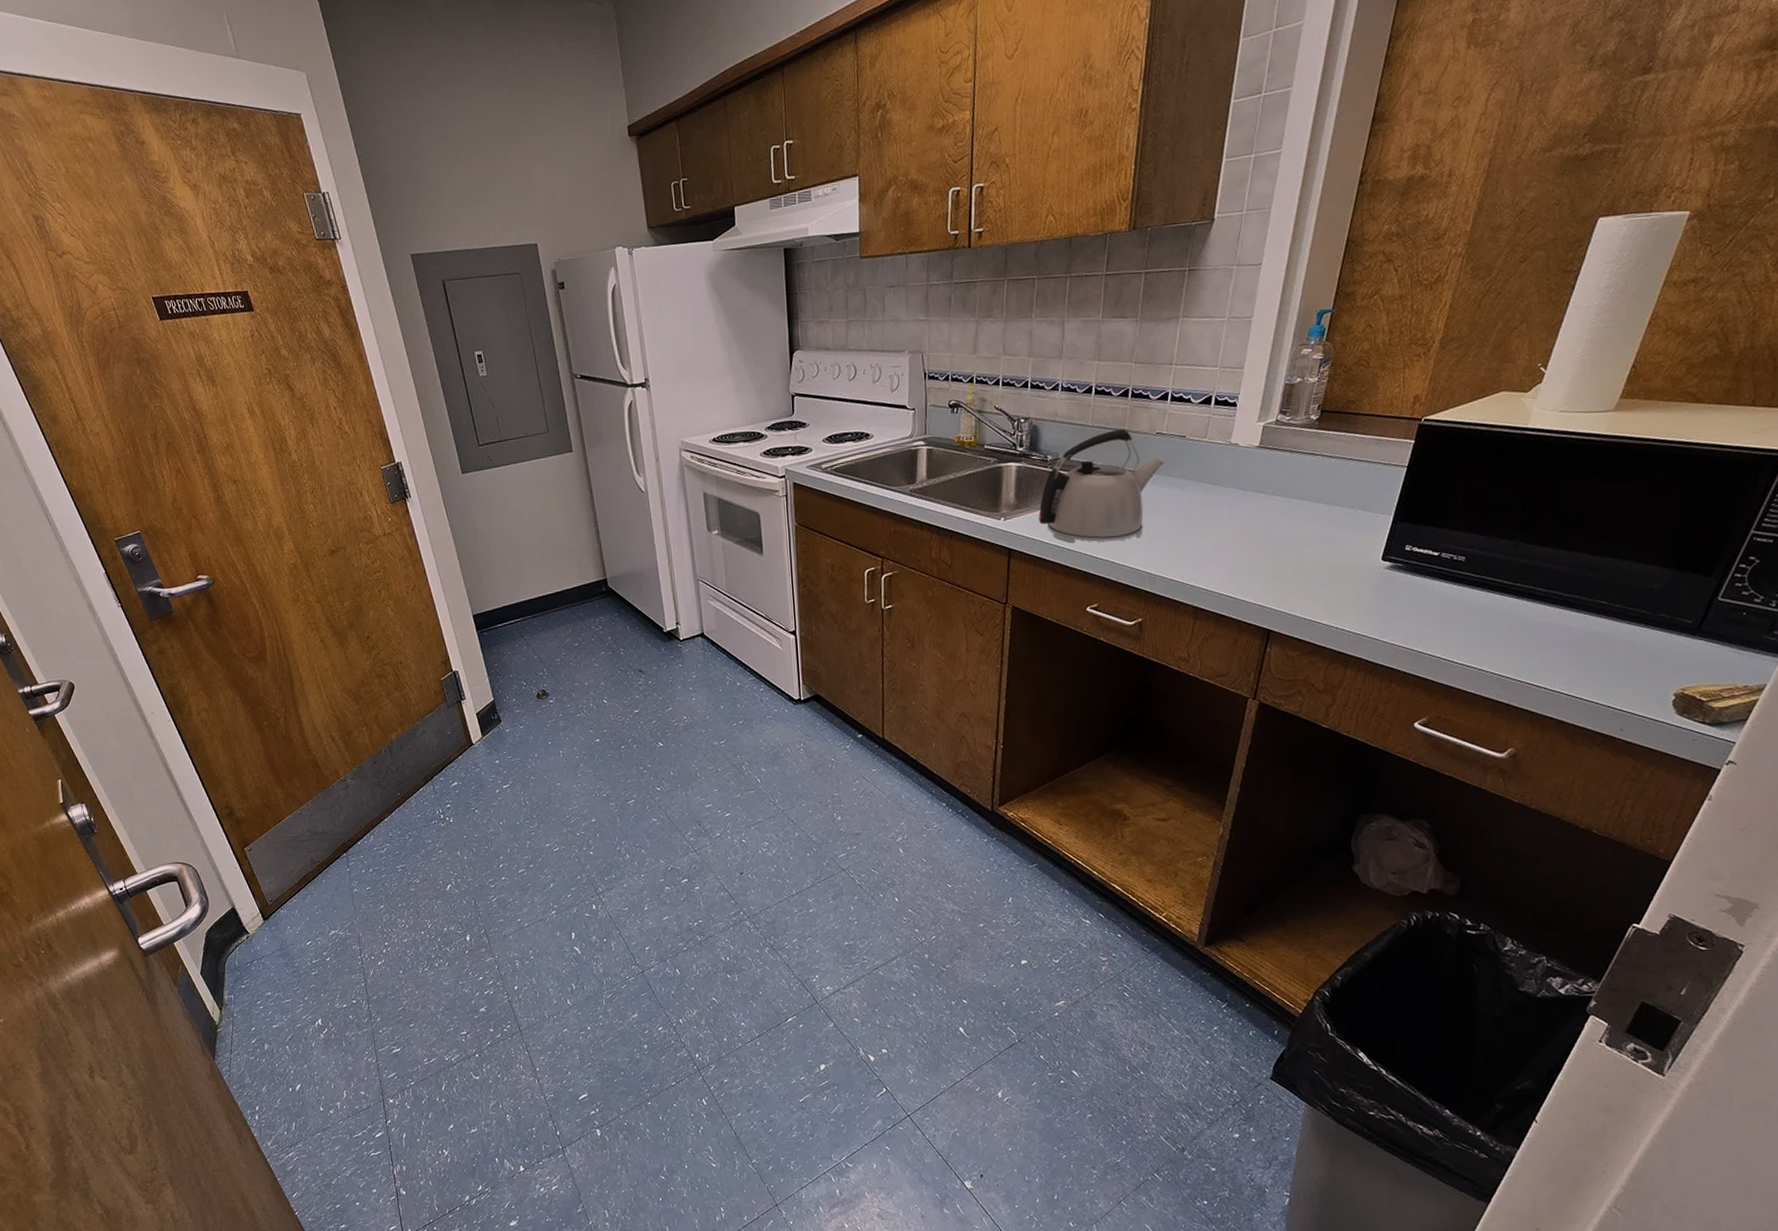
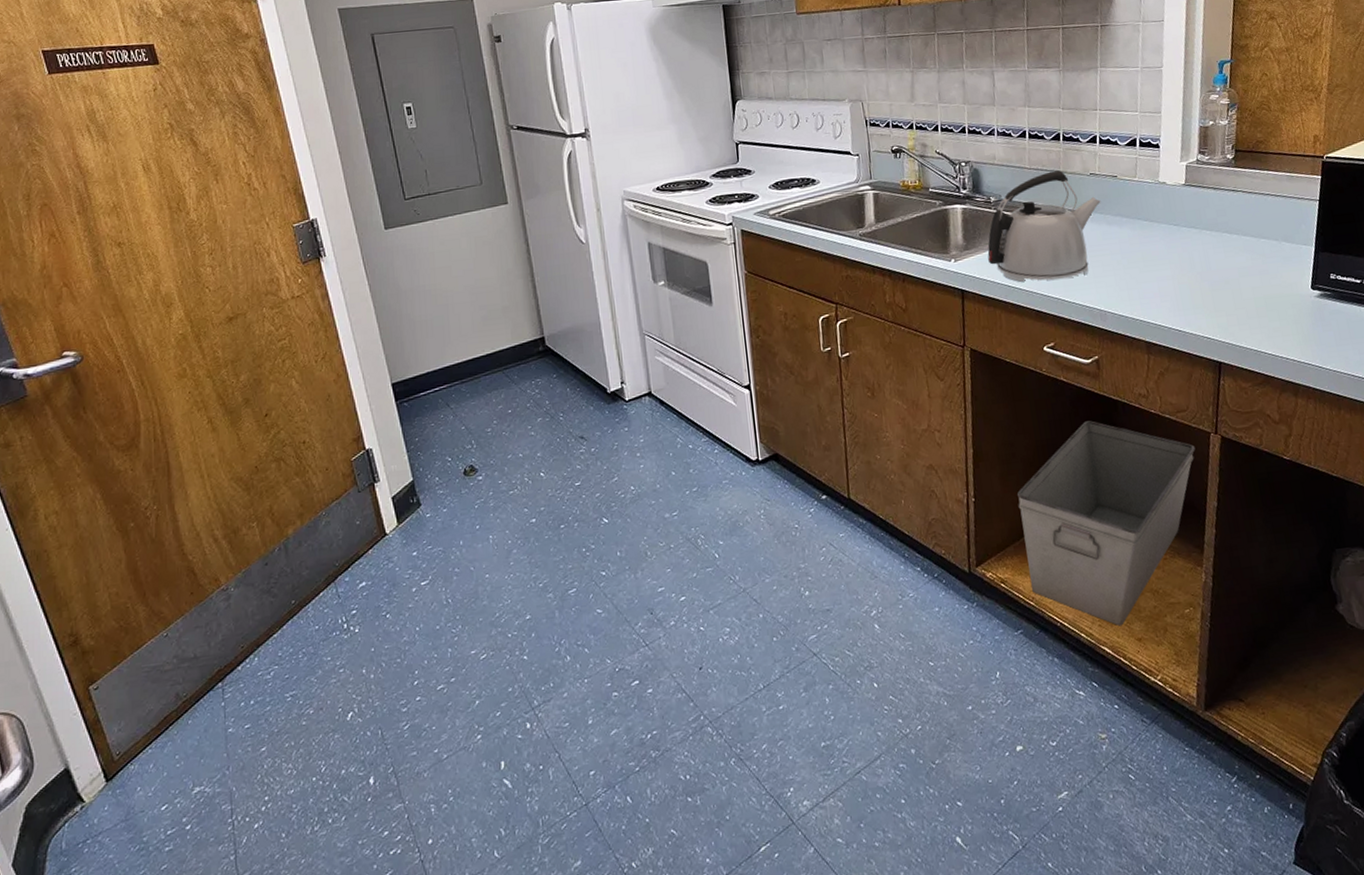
storage bin: none [1045,680,1230,868] -> present [1017,420,1196,626]

